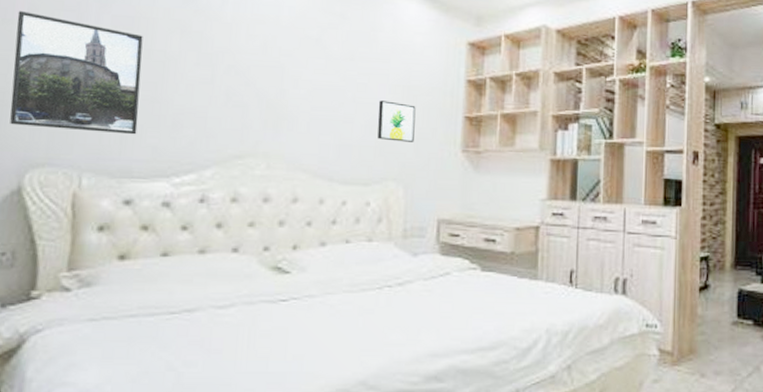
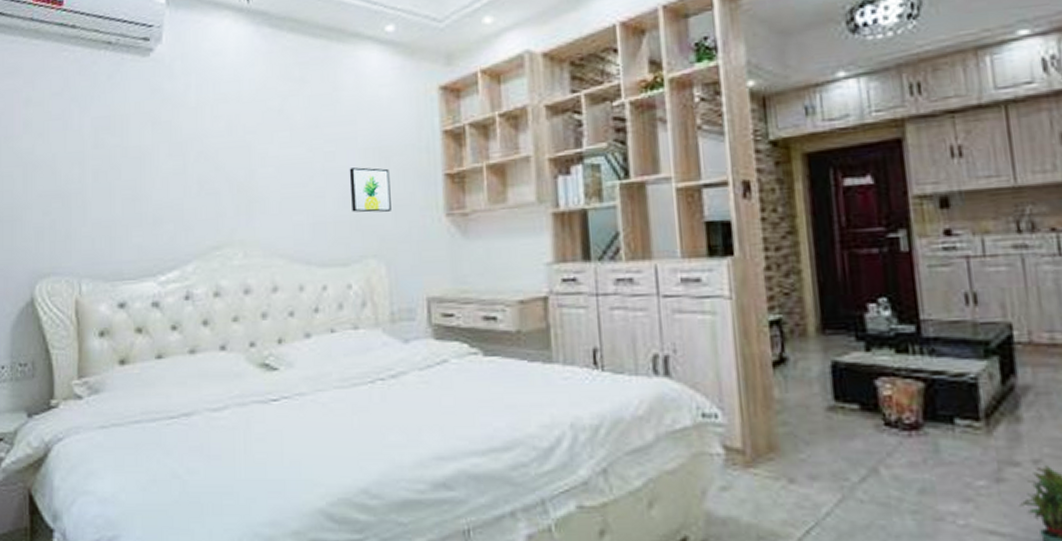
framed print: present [10,11,143,135] -> none [16,127,123,239]

